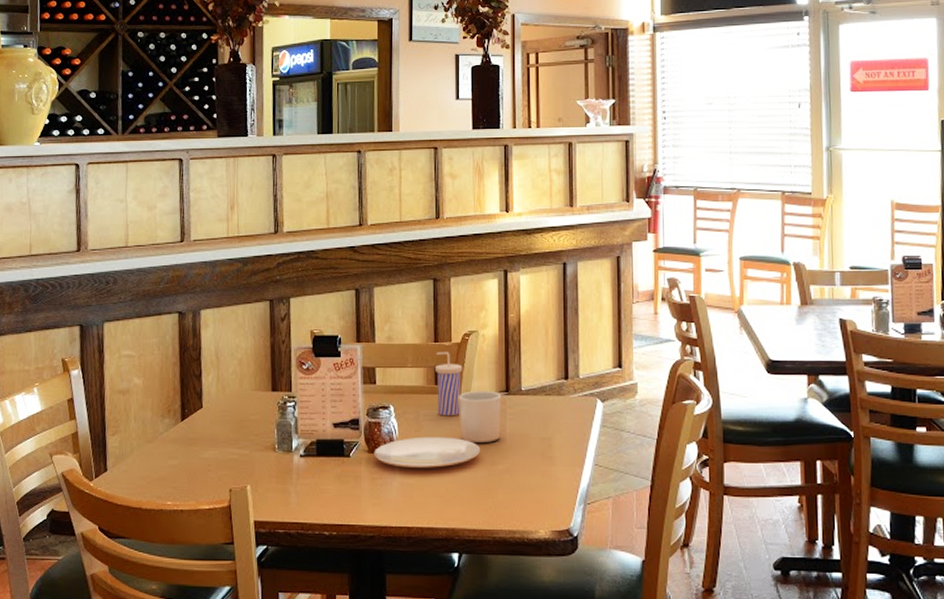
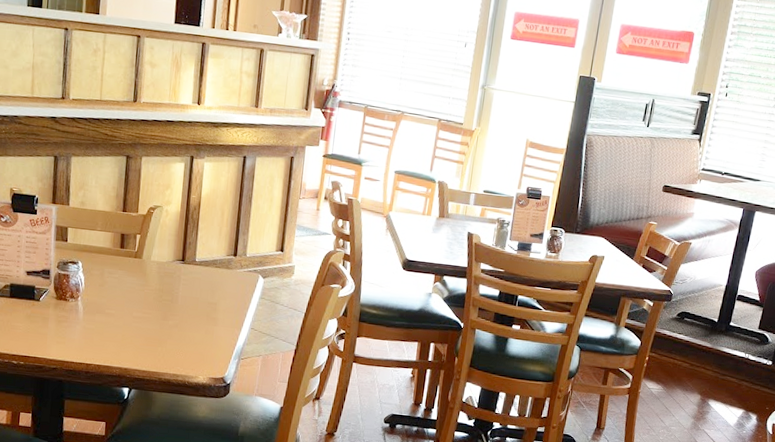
plate: present [374,436,481,468] -> none [61,290,156,318]
beverage cup: present [434,352,463,416] -> none [121,220,146,277]
mug: present [458,391,502,444] -> none [138,257,178,302]

